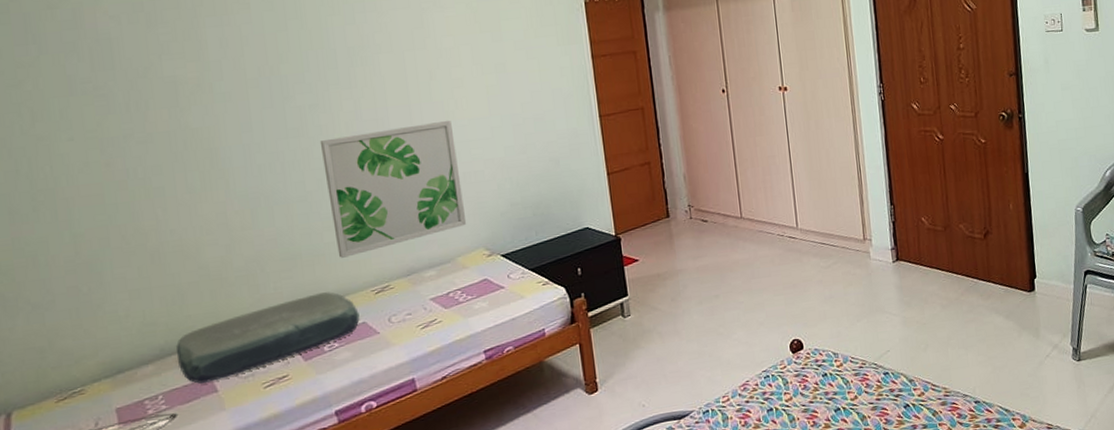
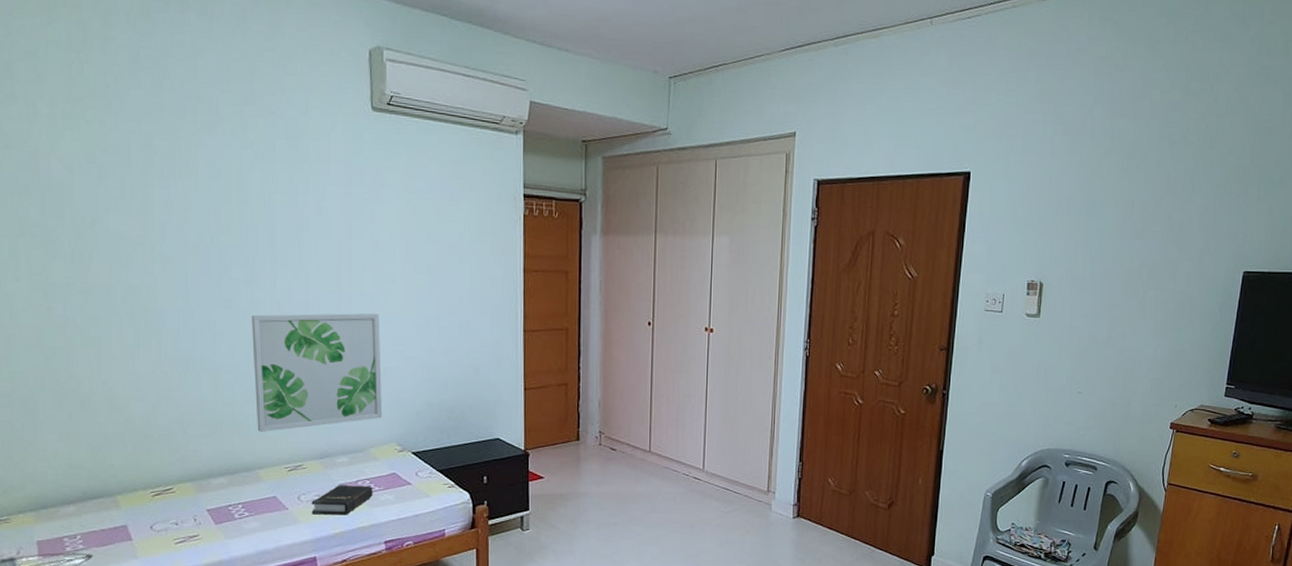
cushion: present [176,292,360,384] -> none [97,462,271,530]
hardback book: none [403,295,467,335] -> present [311,485,373,515]

